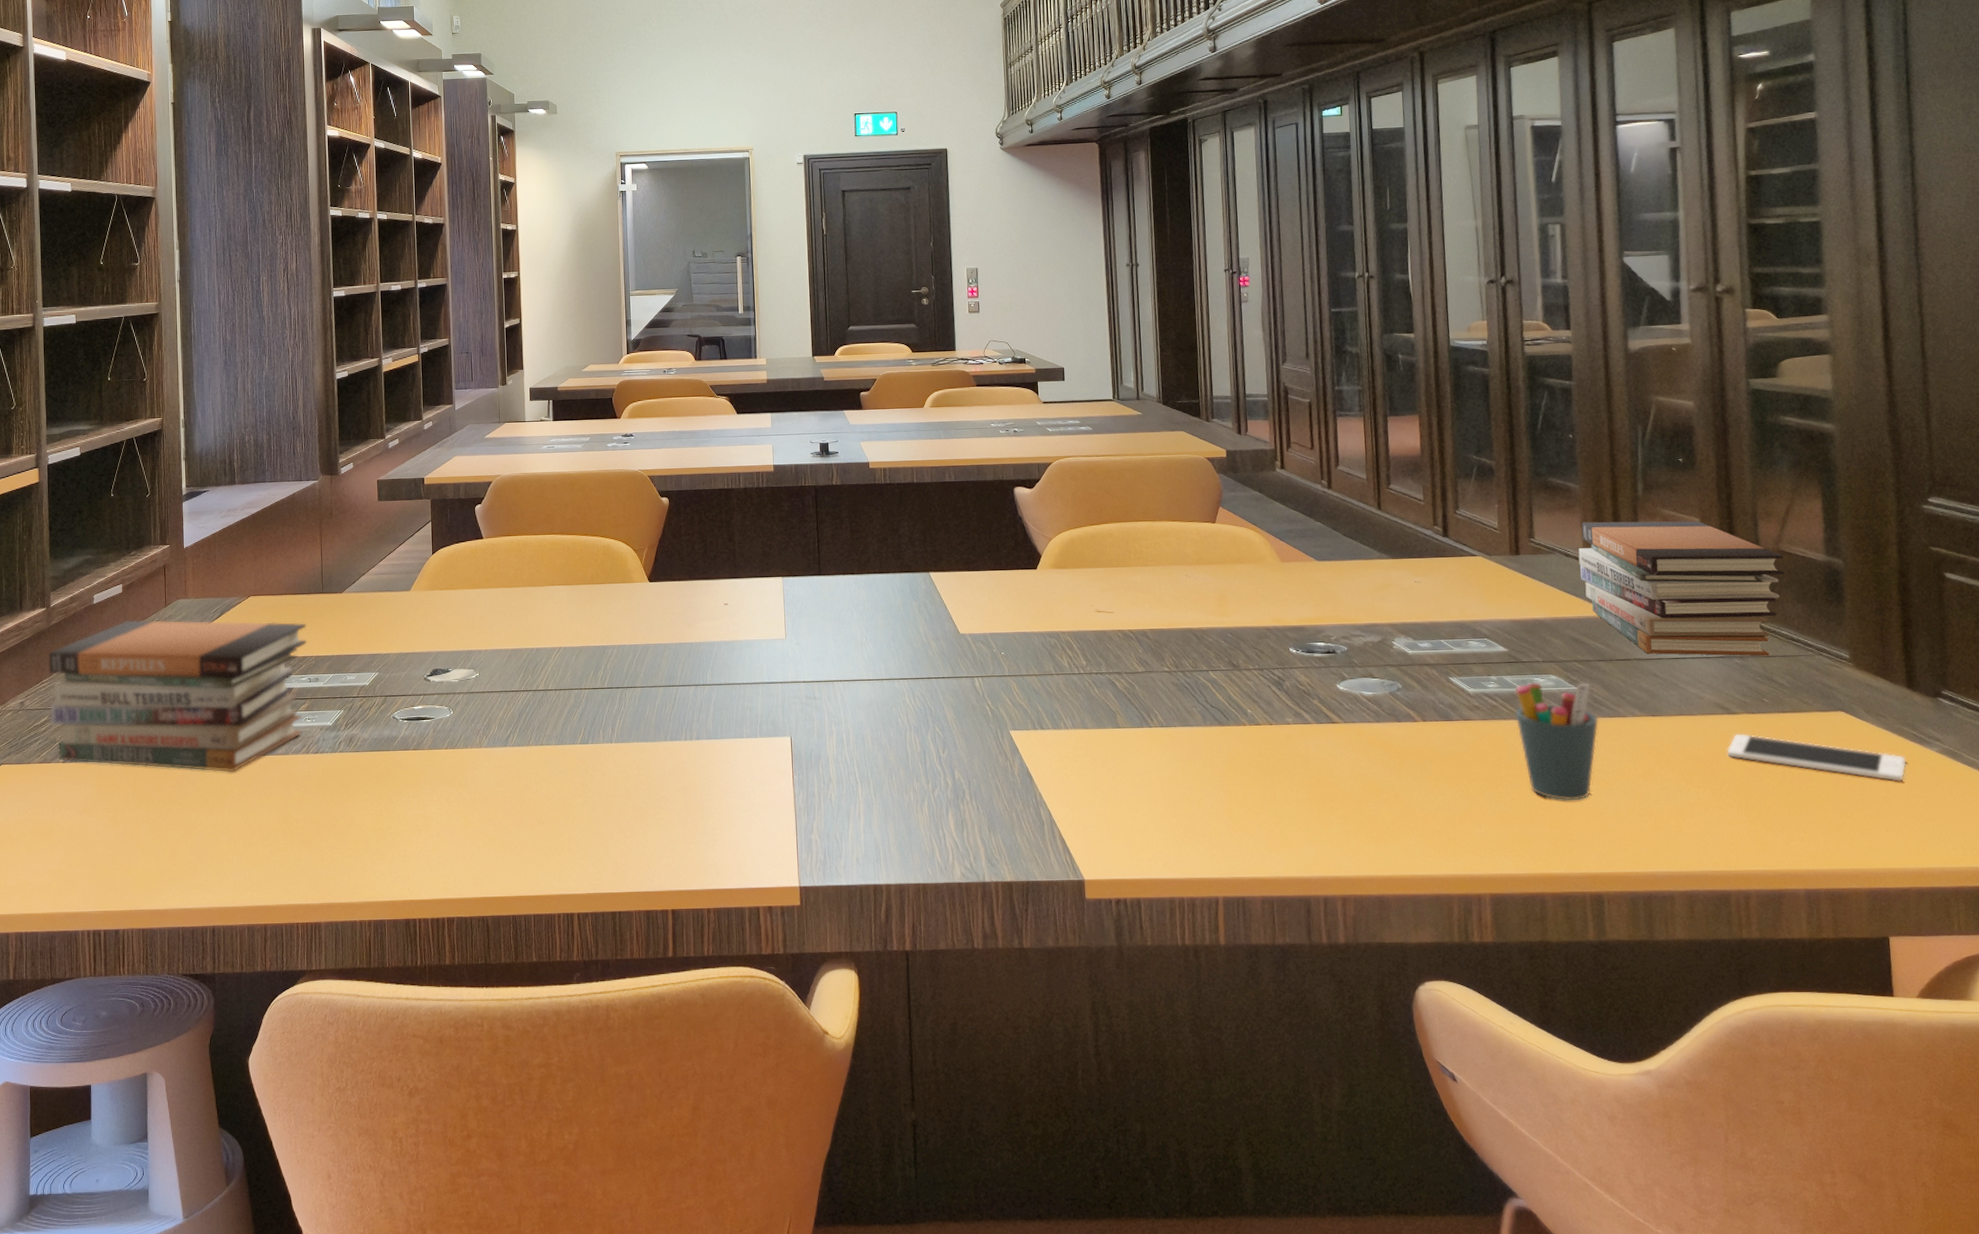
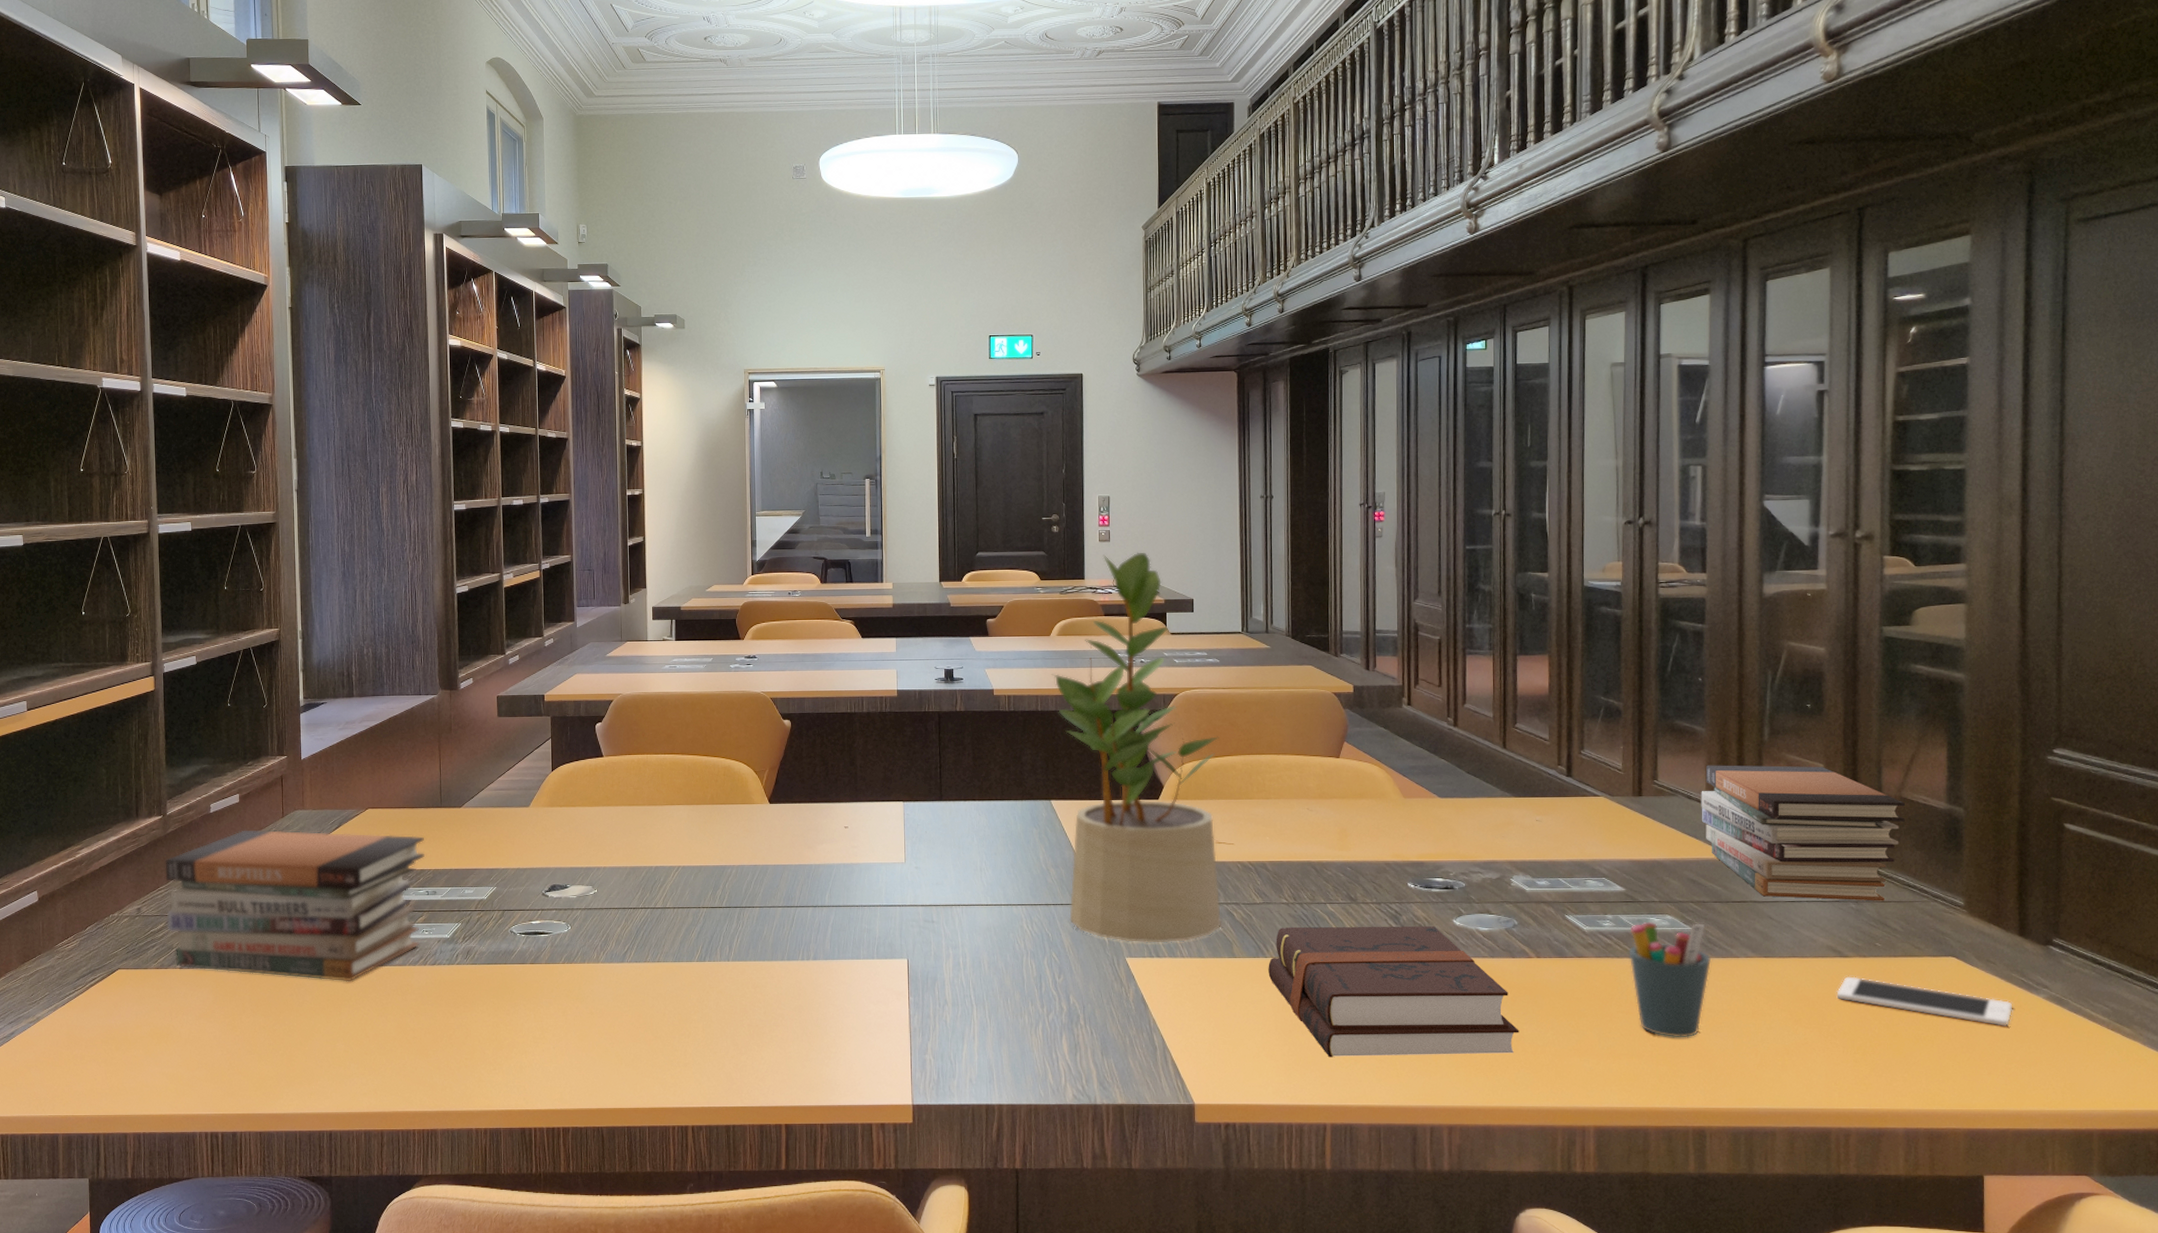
potted plant: none [926,322,1105,715] -> present [1052,552,1222,943]
hardback book: none [1153,692,1409,829] -> present [1268,926,1519,1058]

